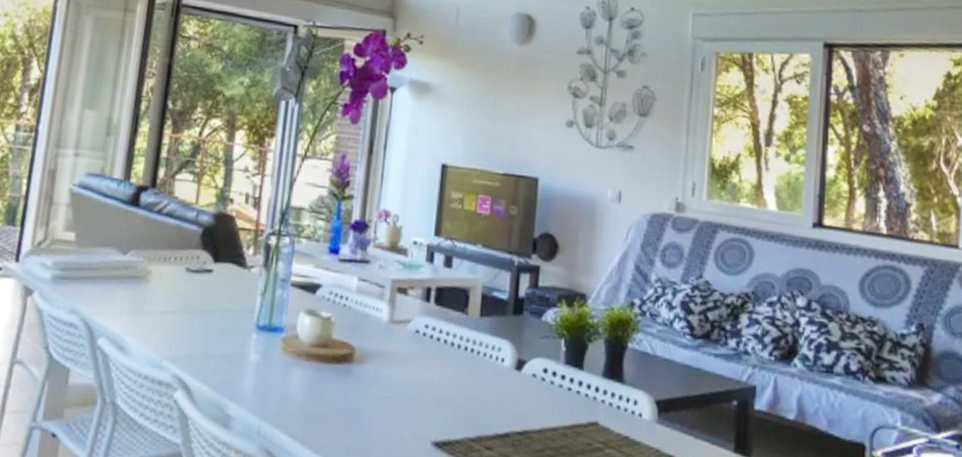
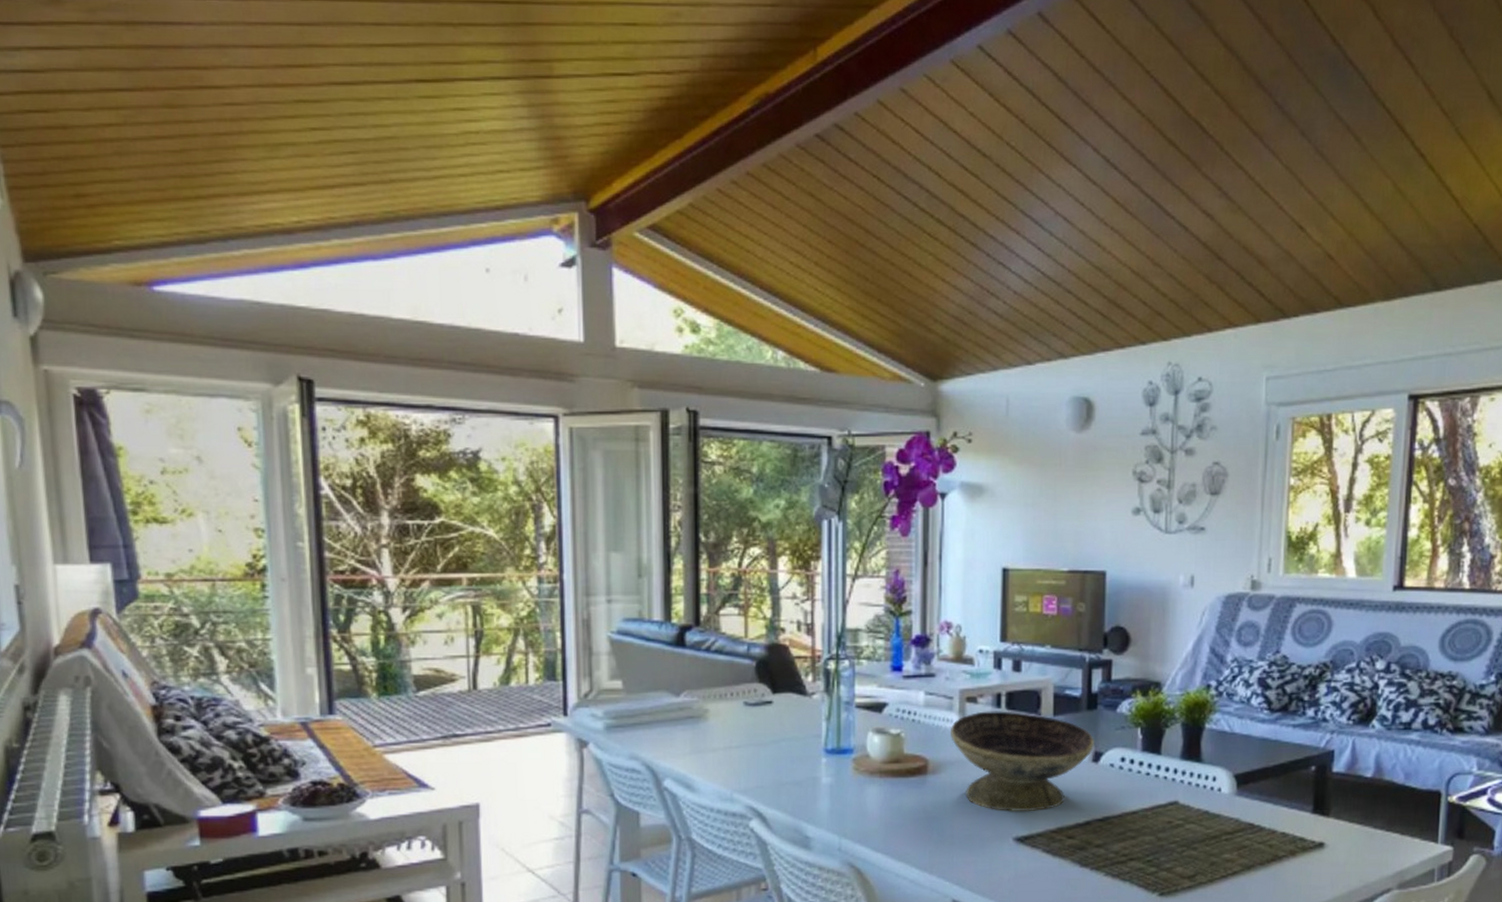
decorative bowl: none [378,303,520,416] -> present [949,711,1096,812]

